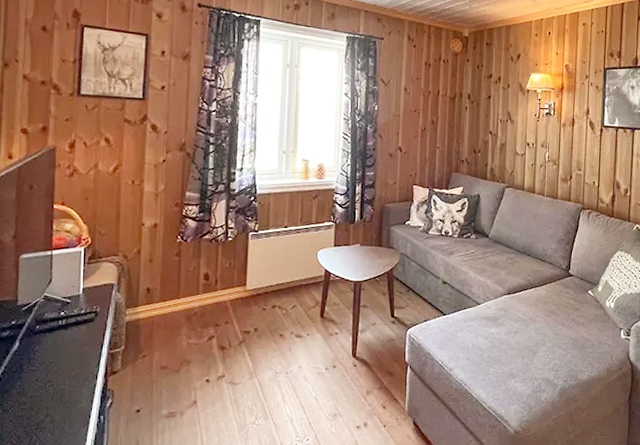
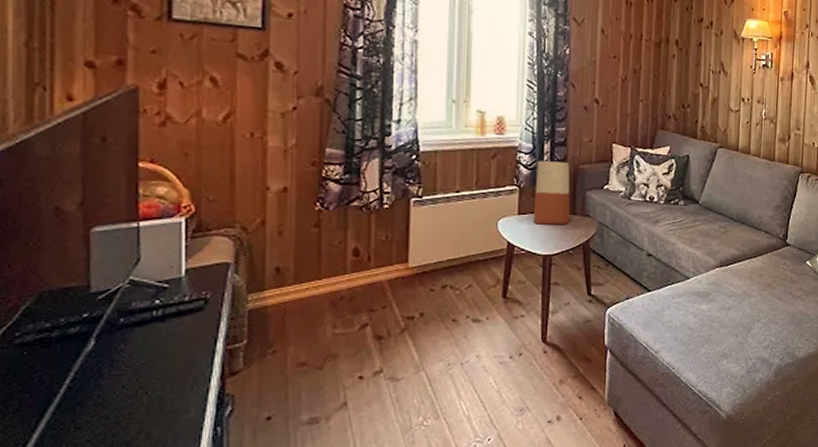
vase: none [346,201,377,256] -> present [533,161,570,225]

